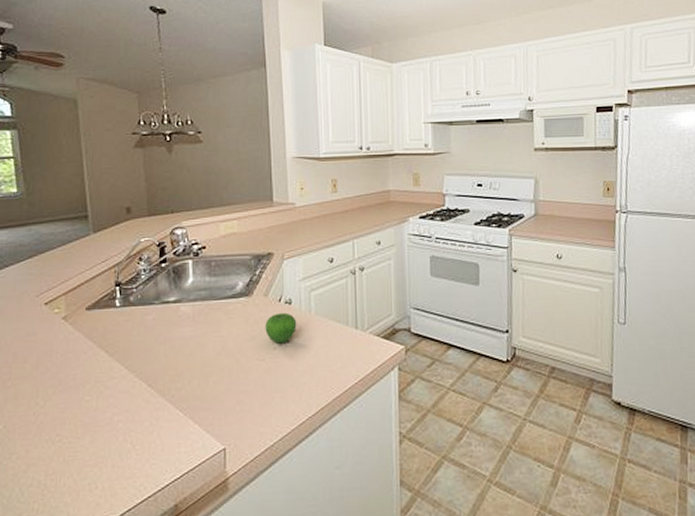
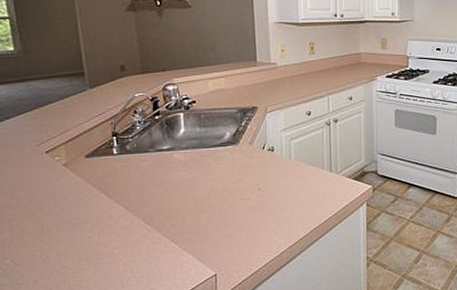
apple: present [265,312,297,344] -> none [251,158,279,185]

